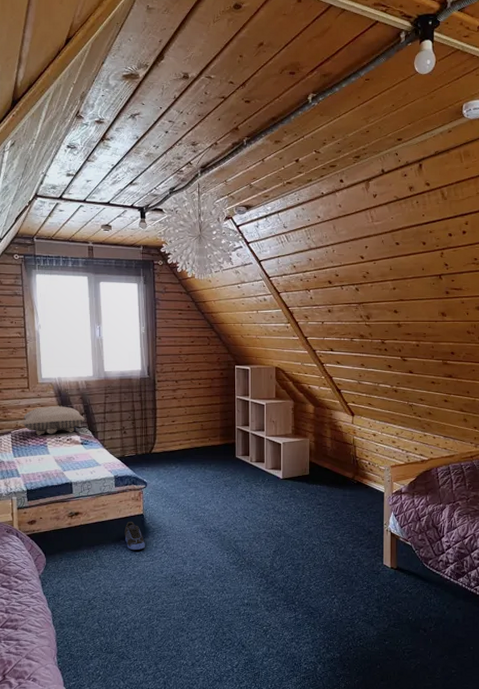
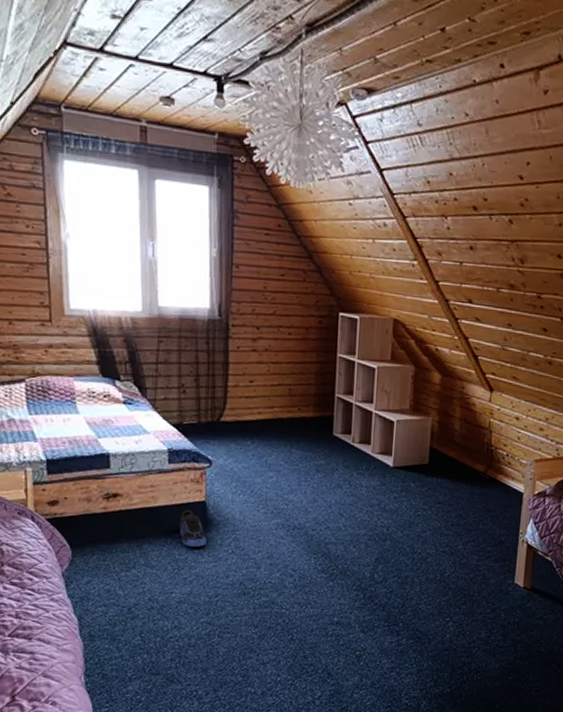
pillow: present [24,406,85,436] -> none [43,348,129,389]

